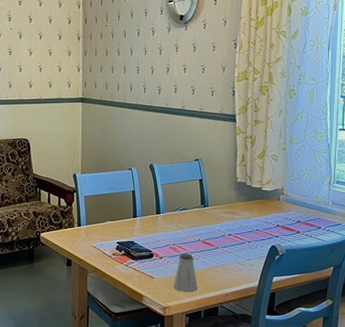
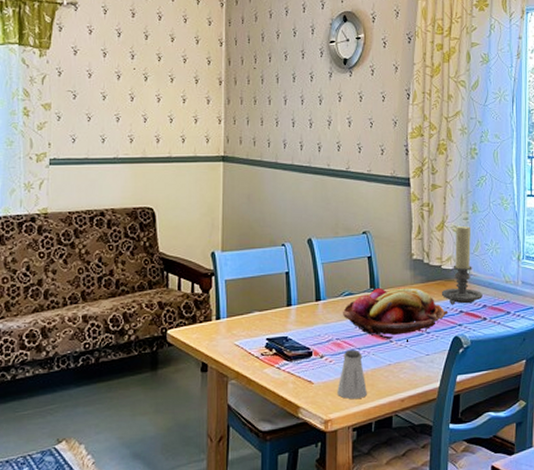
fruit basket: none [178,204,267,246] -> present [343,286,449,339]
candle holder: none [261,154,297,220] -> present [441,225,483,304]

